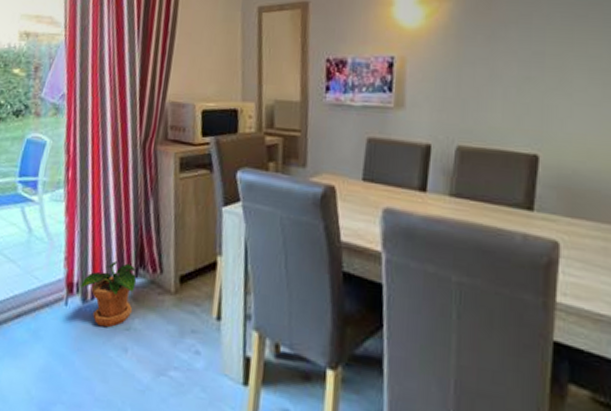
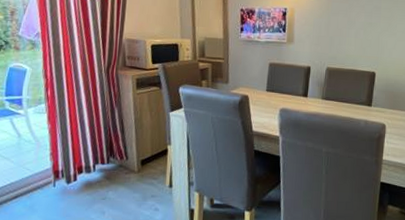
potted plant: present [81,261,137,328] -> none [65,154,109,199]

